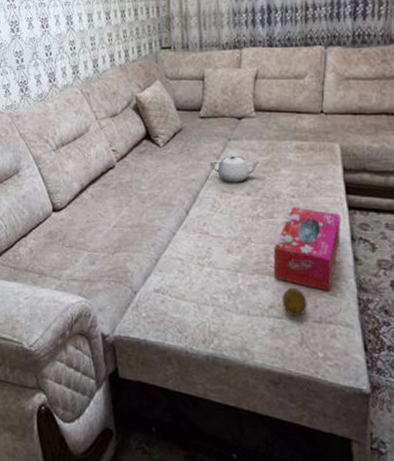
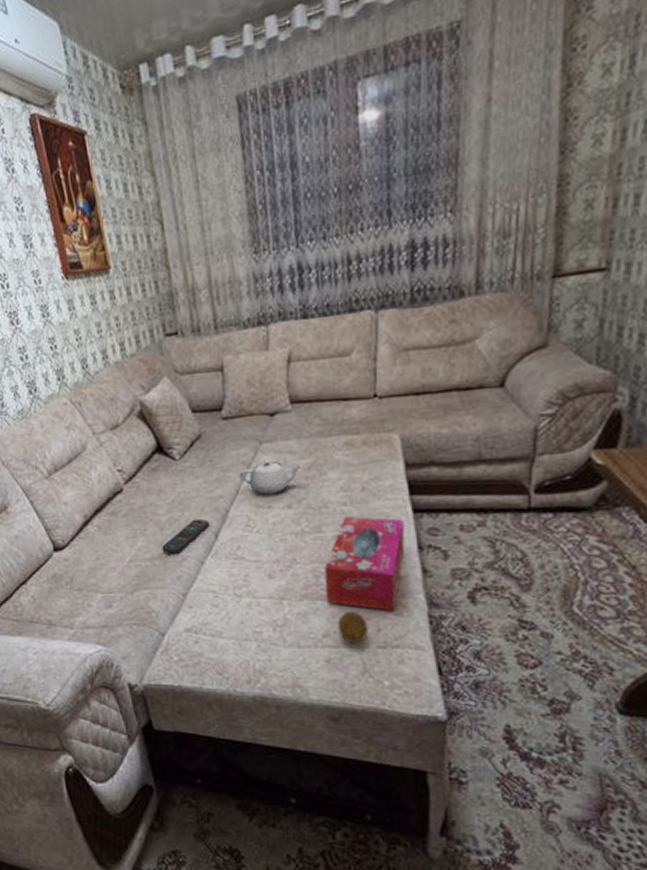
remote control: none [142,196,183,225] -> present [162,518,211,555]

